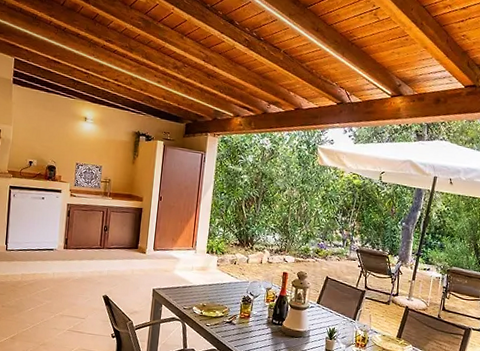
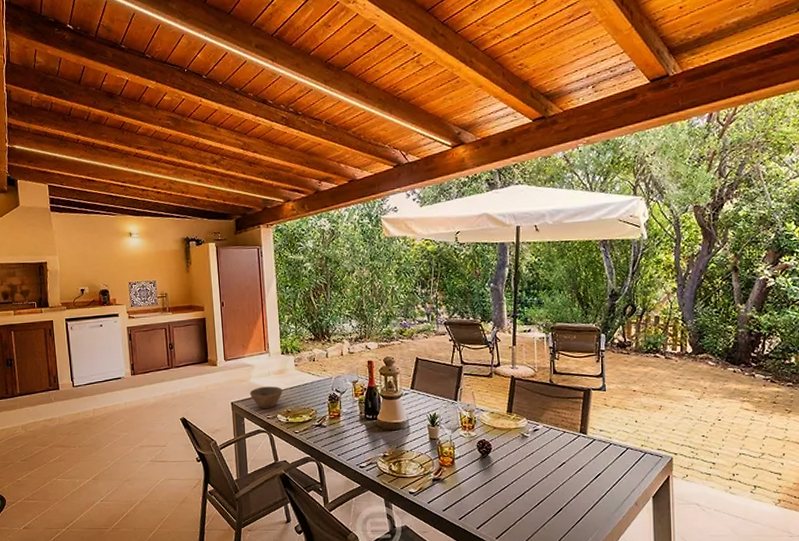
bowl: none [171,279,203,301] -> present [249,386,283,409]

